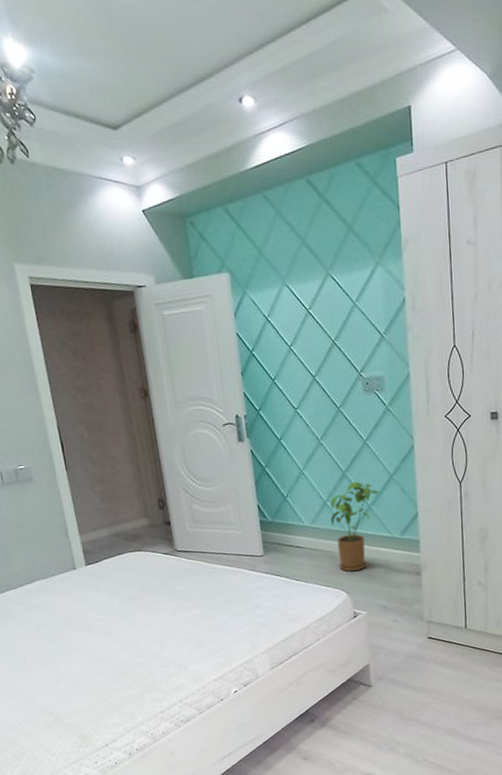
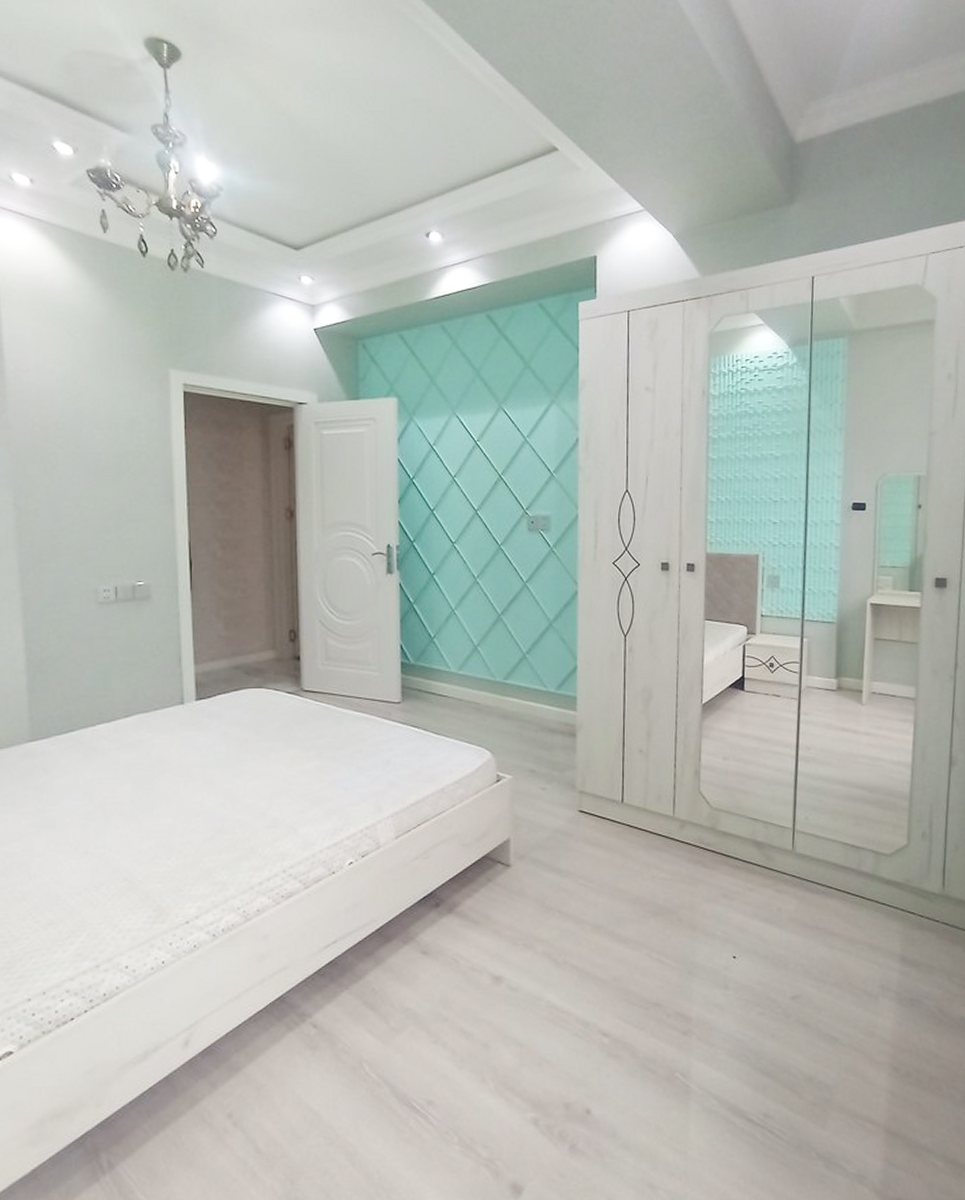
house plant: present [330,481,380,572] -> none [481,626,537,728]

